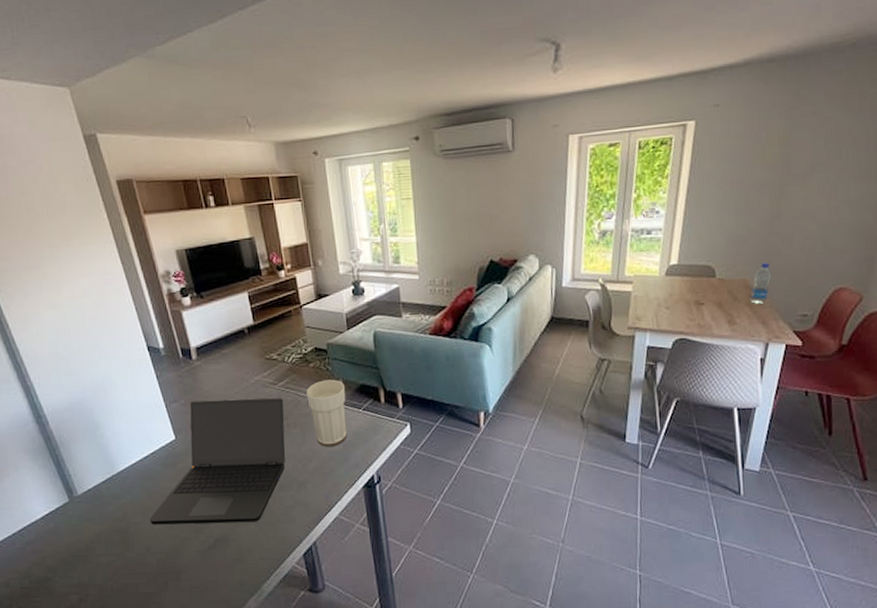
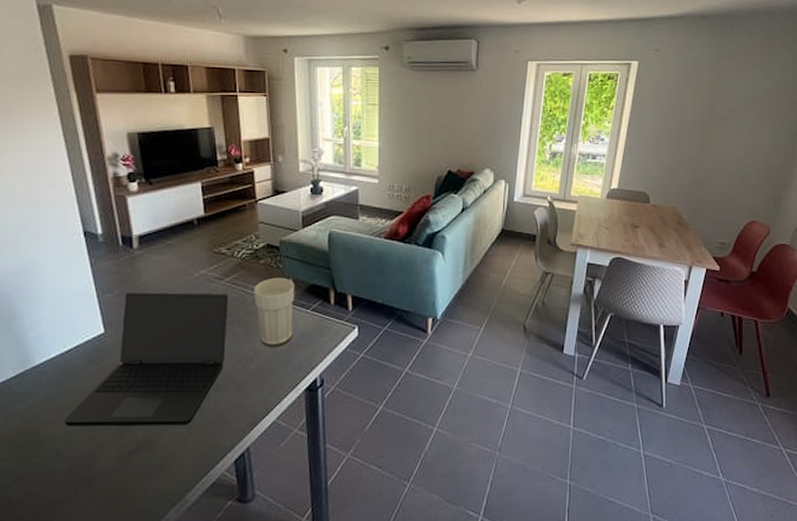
bottle: present [750,262,772,305] -> none [678,193,697,231]

